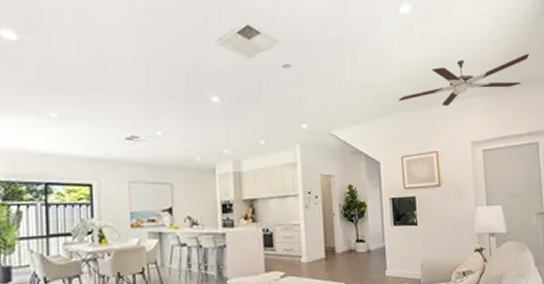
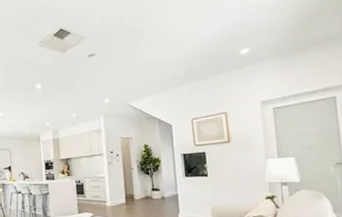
ceiling fan: present [398,53,529,106] -> none [187,14,324,73]

